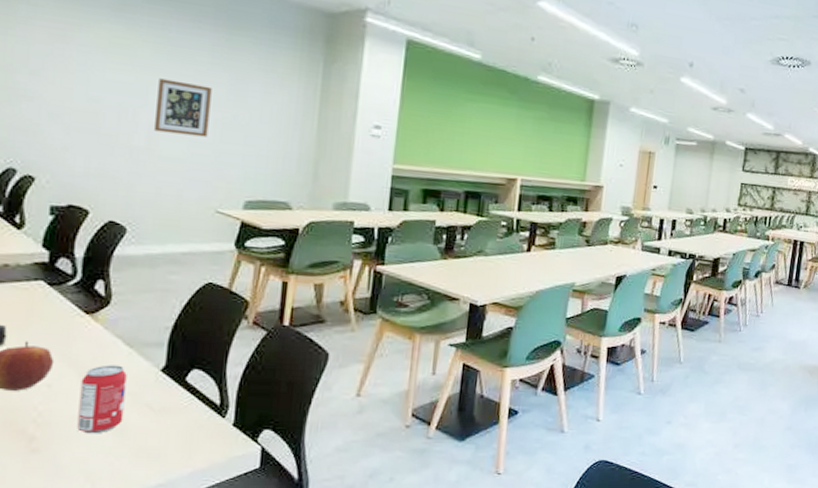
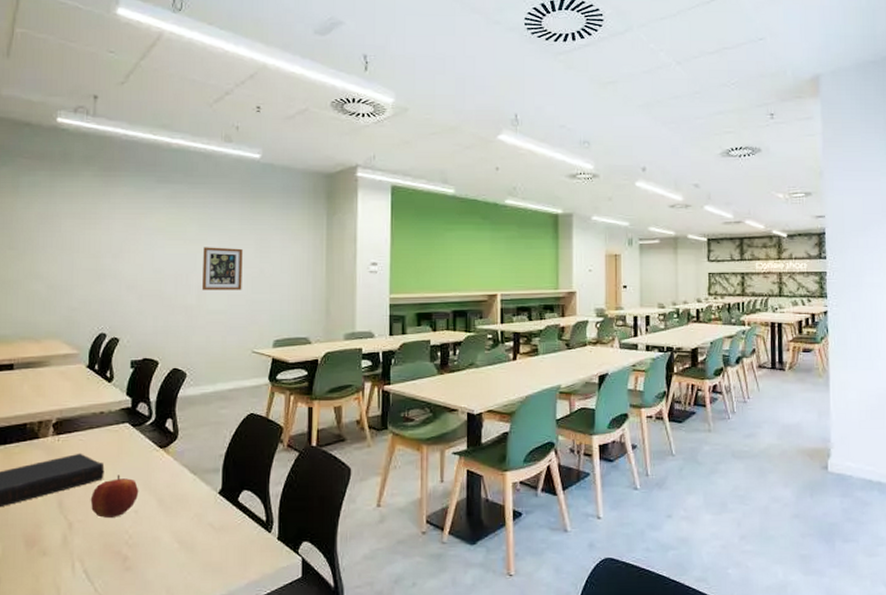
pop: present [77,365,127,434] -> none [158,490,193,552]

